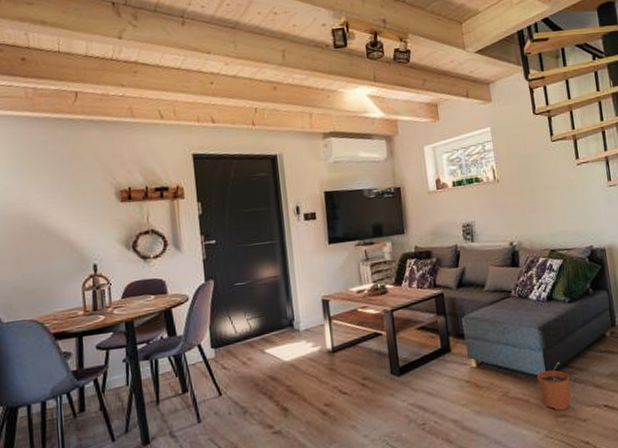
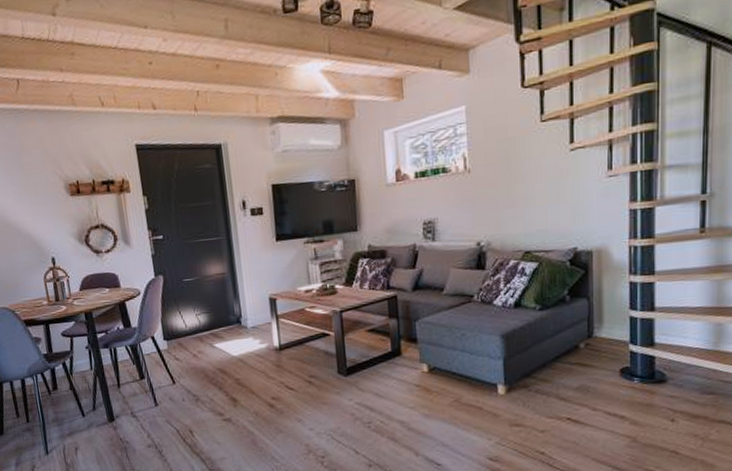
plant pot: present [537,362,571,411] -> none [494,372,532,420]

